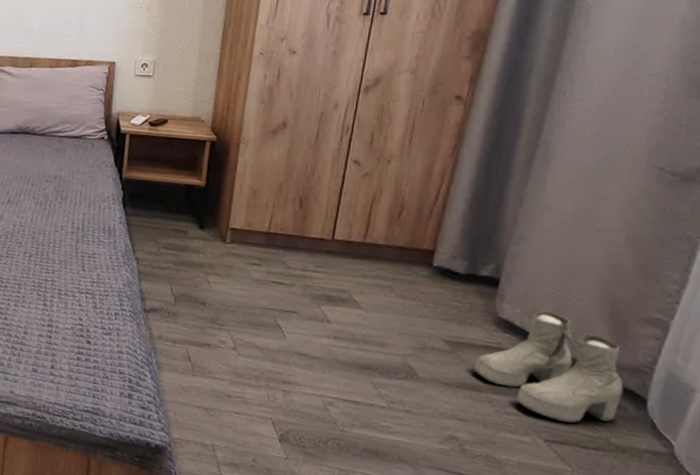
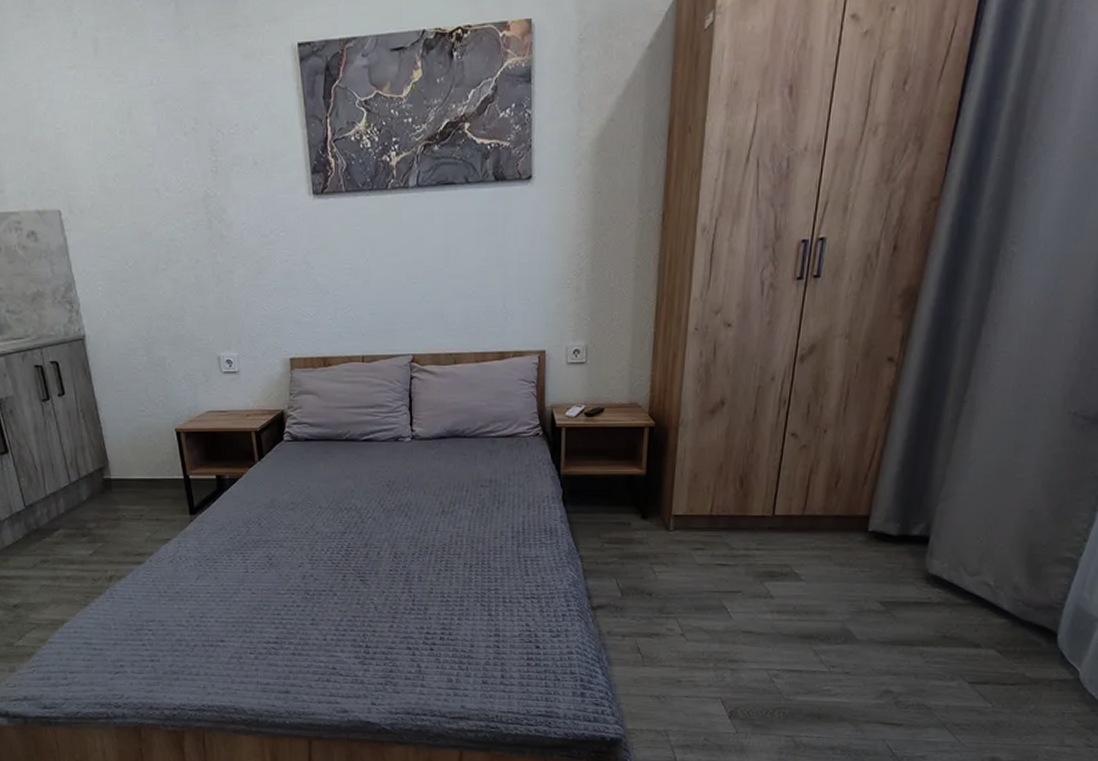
boots: present [473,310,624,423] -> none [906,562,1038,664]

